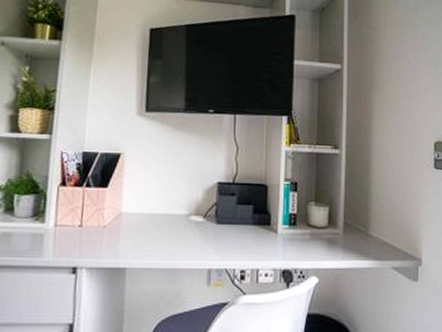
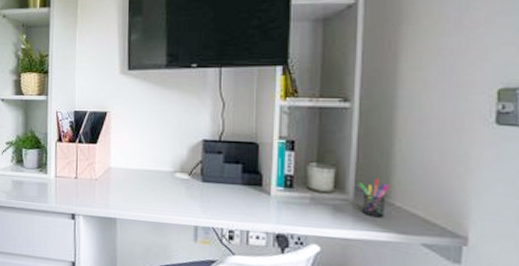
pen holder: none [346,214,368,248] -> present [358,178,388,218]

